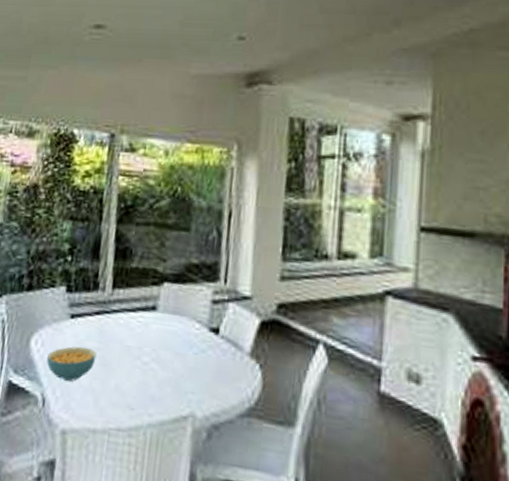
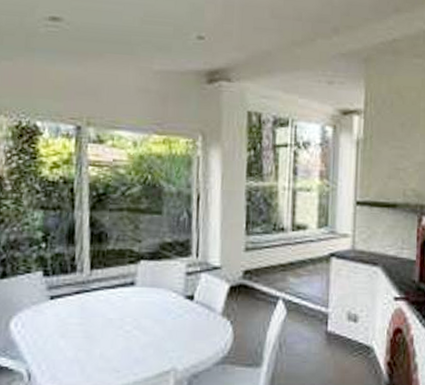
cereal bowl: present [46,346,97,382] -> none [28,323,80,355]

